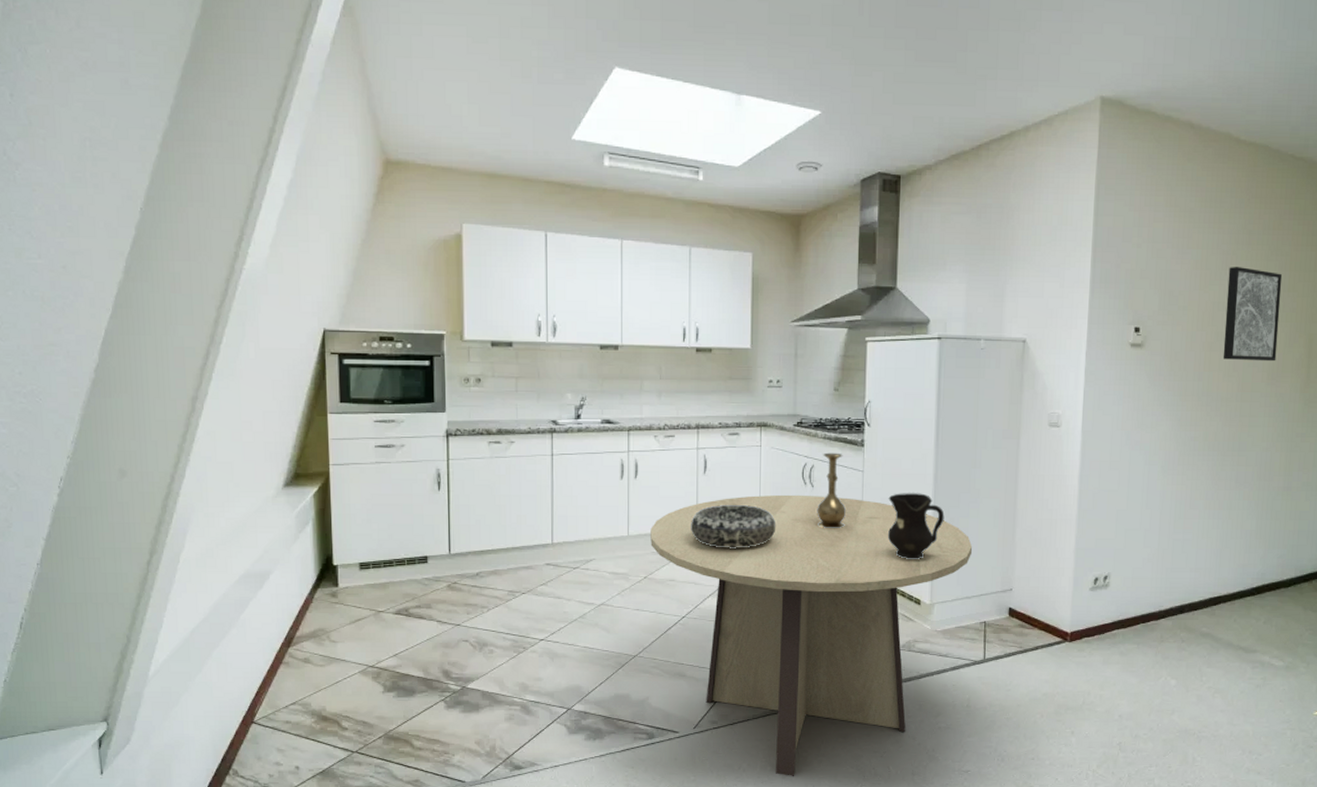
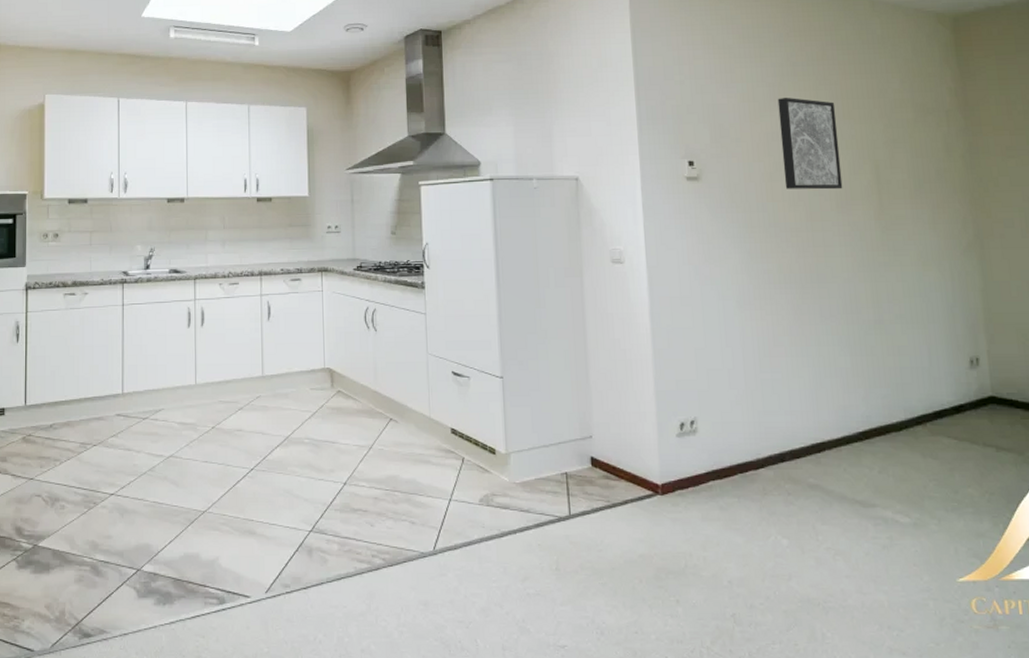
dining table: present [650,494,973,777] -> none [217,339,546,651]
decorative bowl: present [691,504,776,548] -> none [257,350,342,396]
vase: present [816,452,847,529] -> none [381,295,412,375]
pitcher: present [888,493,945,560] -> none [453,335,513,406]

